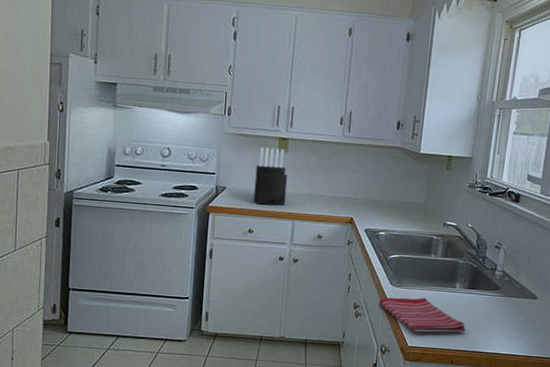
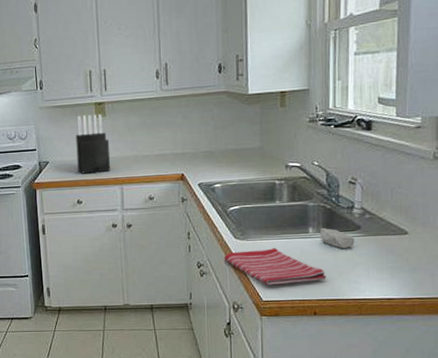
soap bar: none [465,285,494,306] -> present [320,228,355,248]

